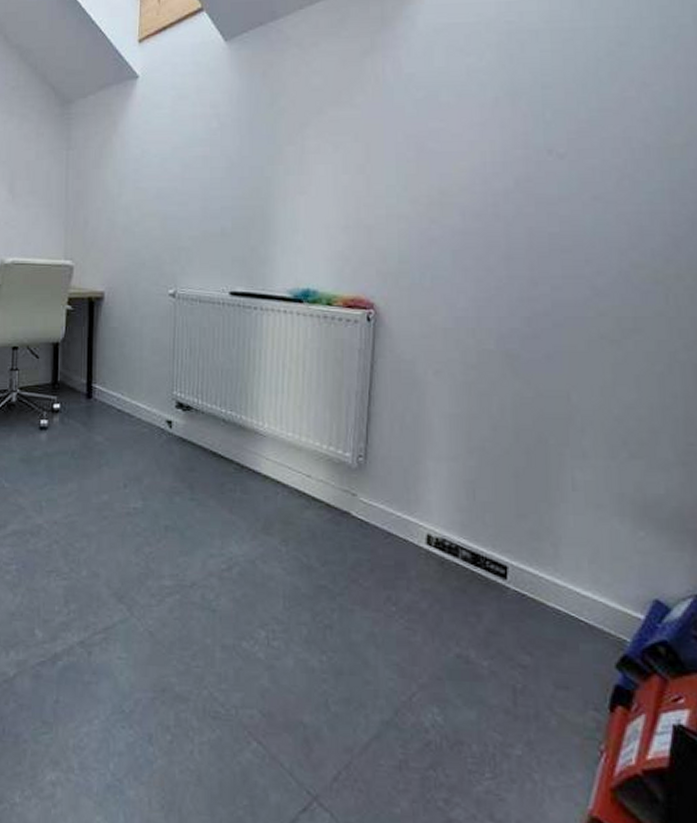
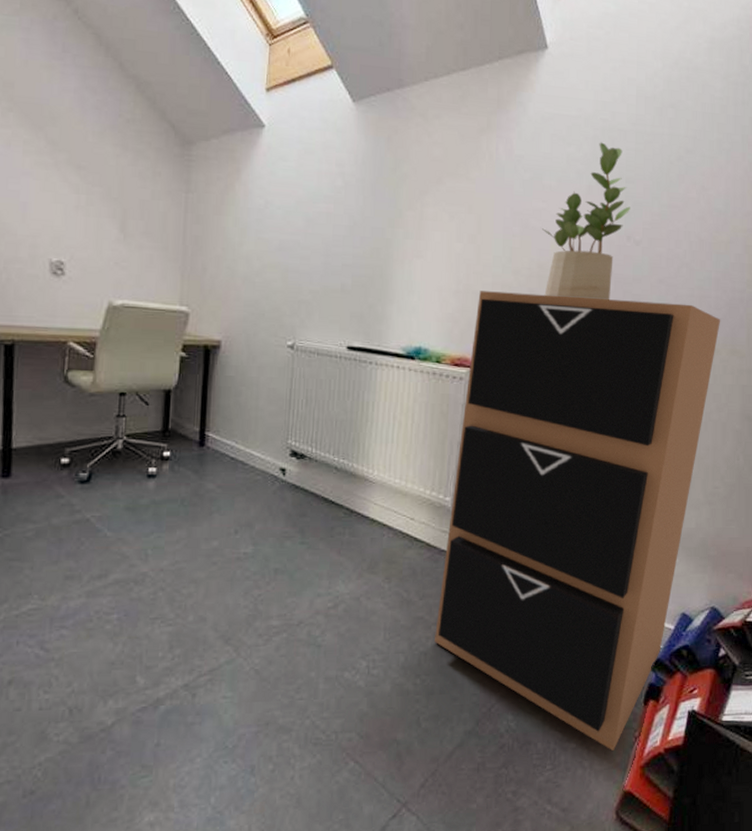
cabinet: none [341,223,682,766] -> present [435,291,721,752]
potted plant: none [440,47,550,226] -> present [541,142,630,301]

